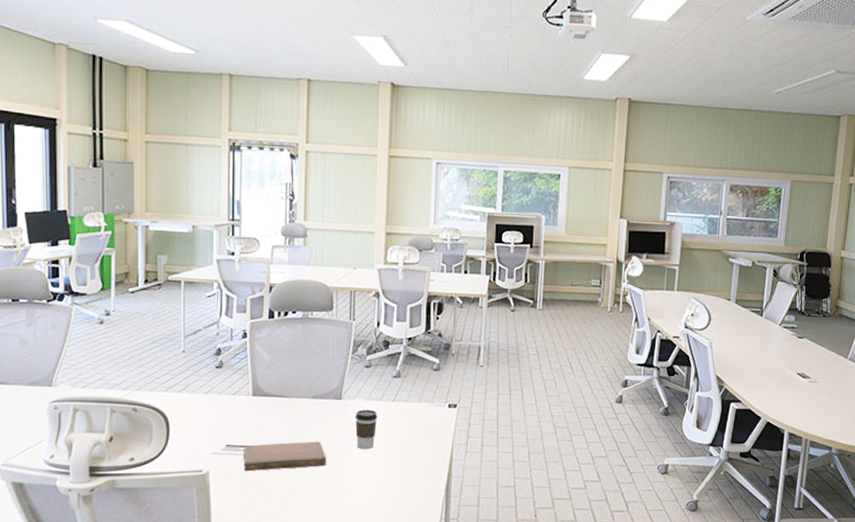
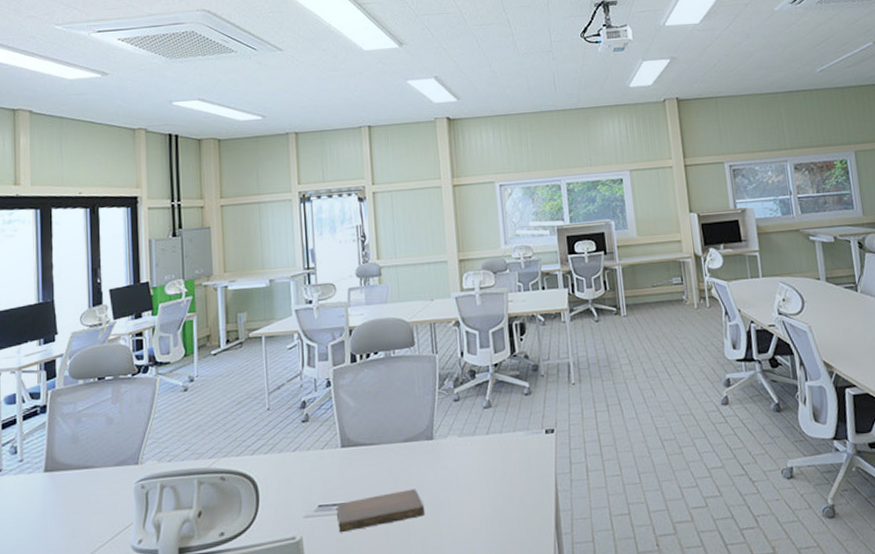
coffee cup: present [355,409,378,450] -> none [449,446,474,492]

